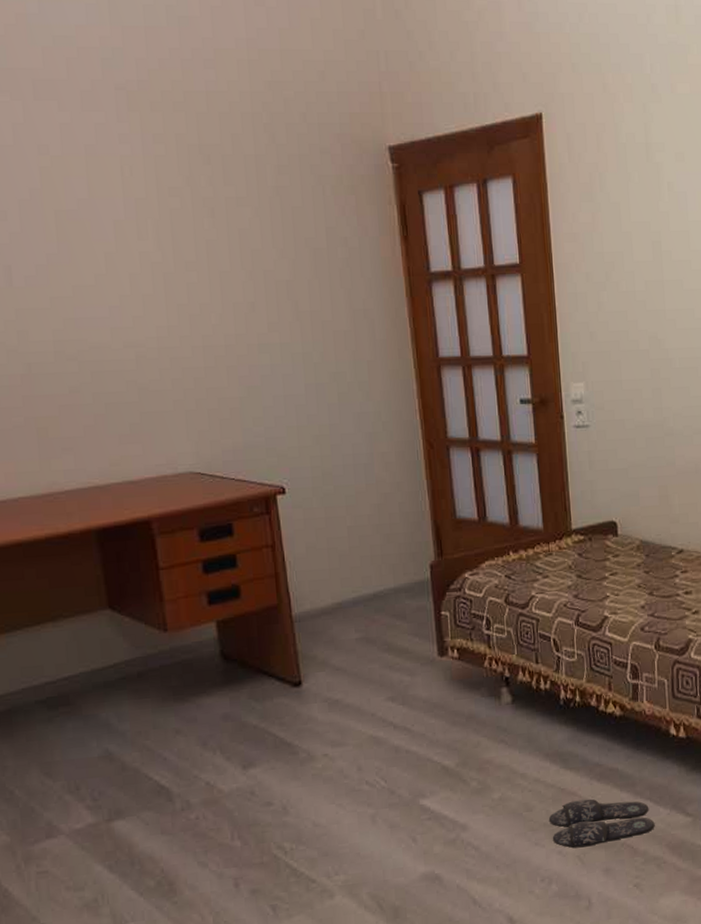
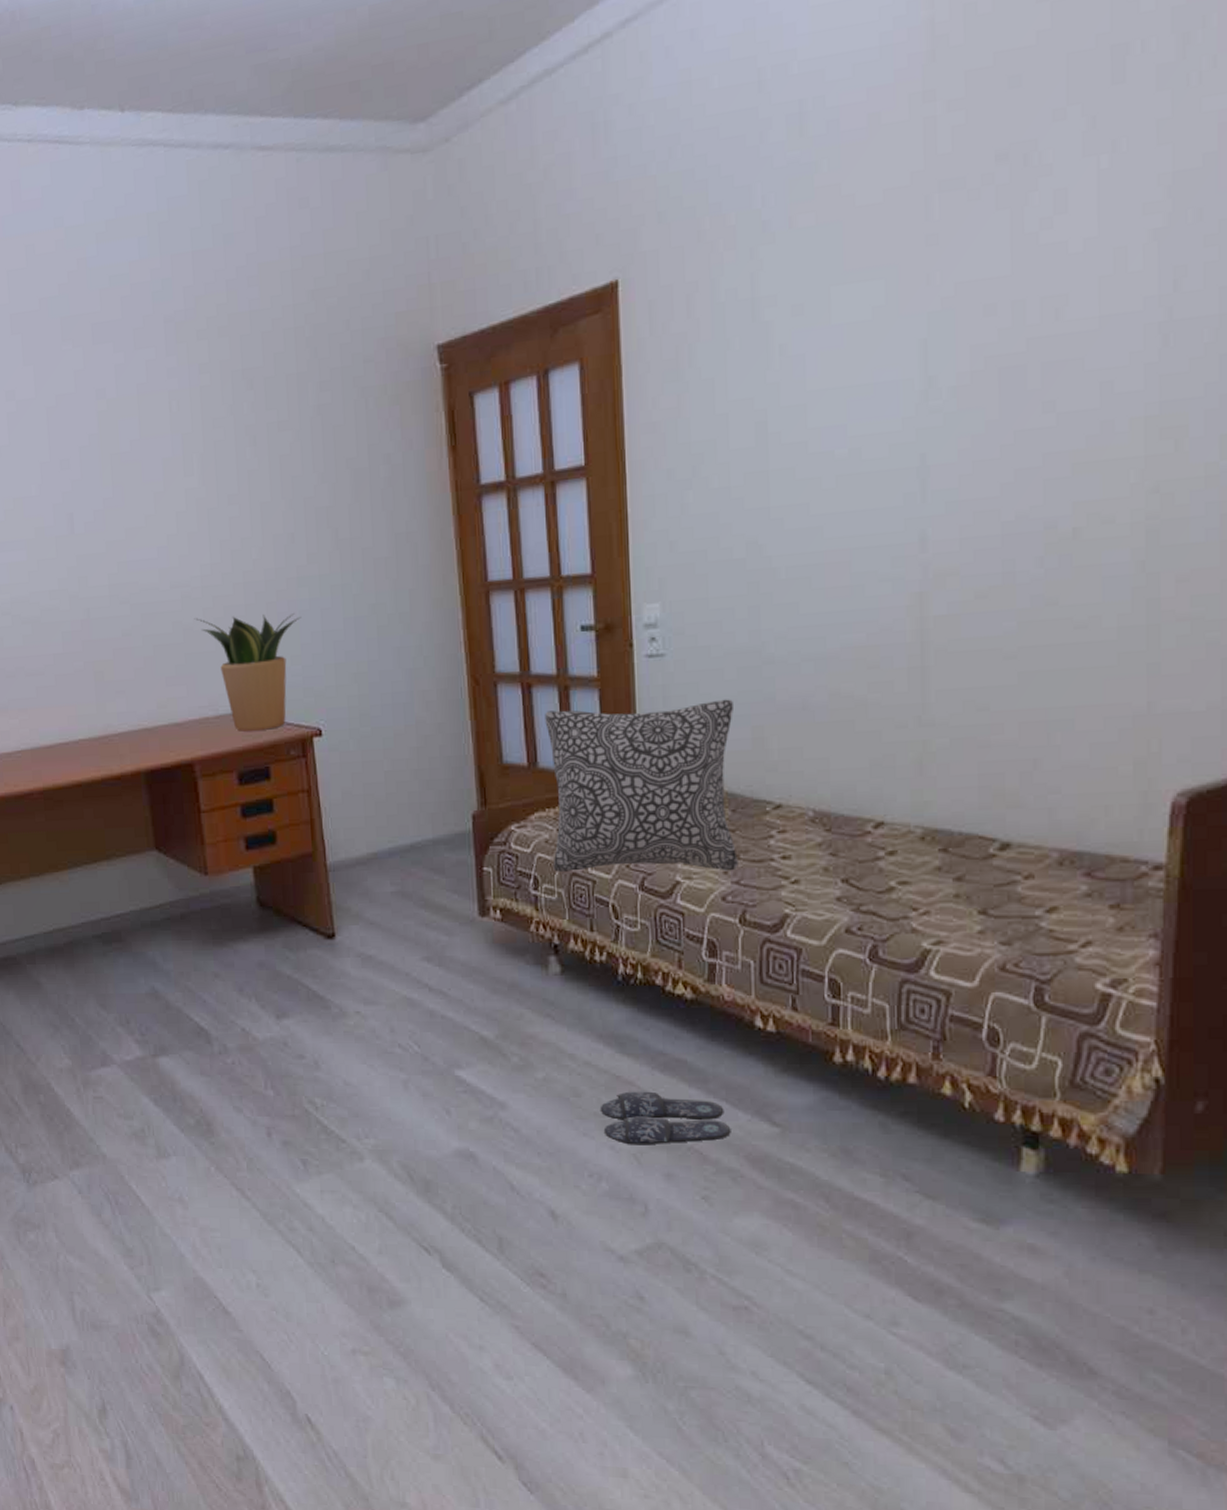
potted plant: none [150,378,263,490] -> present [194,613,302,732]
pillow: none [492,463,652,613] -> present [545,699,738,872]

